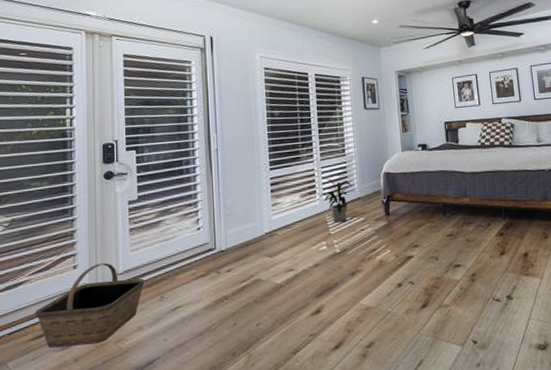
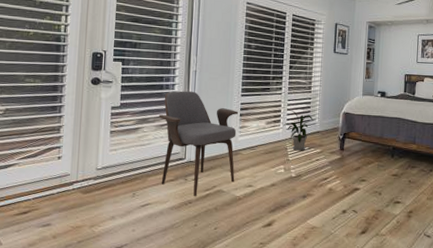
basket: present [35,263,145,348] -> none [21,157,120,226]
armchair: none [181,172,273,290] -> present [158,91,239,196]

